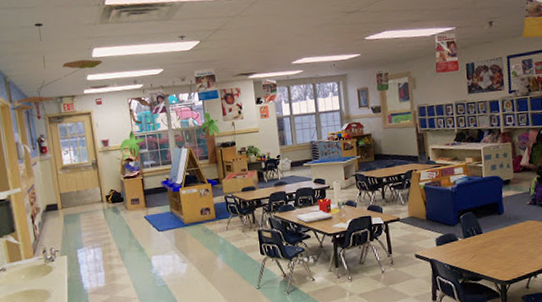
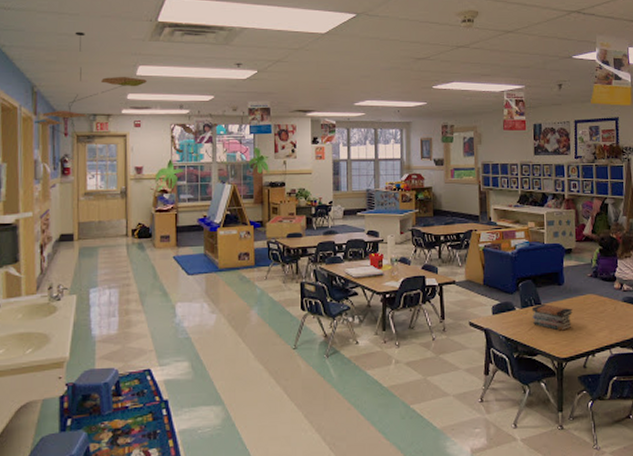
book stack: none [473,232,514,257] -> present [531,303,573,331]

